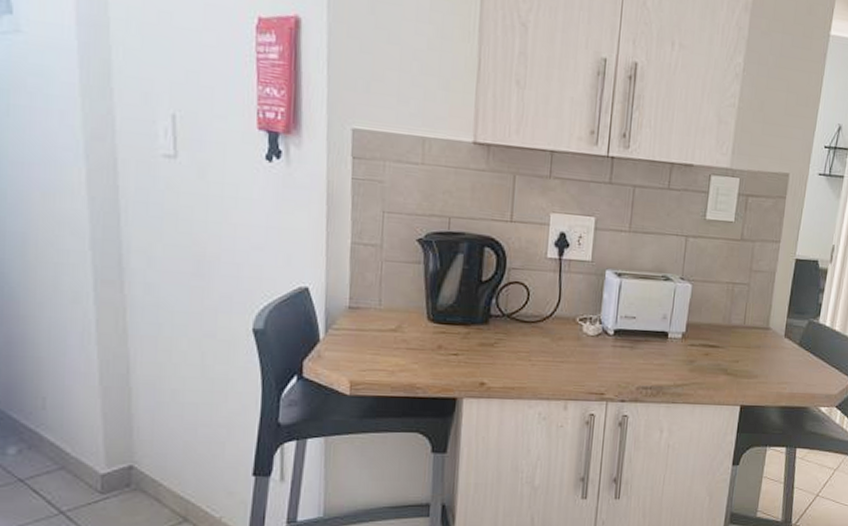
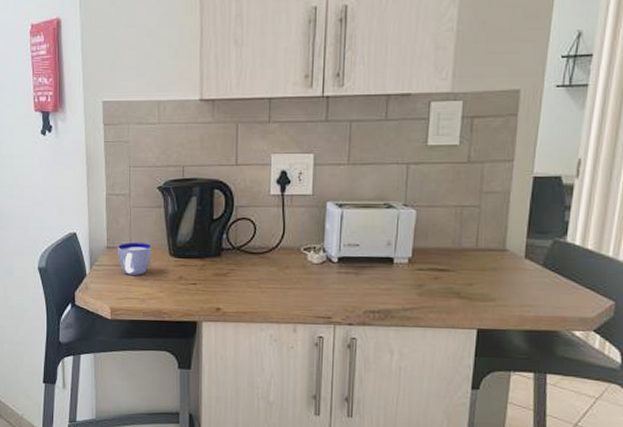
cup: none [362,303,406,343] -> present [117,243,151,275]

